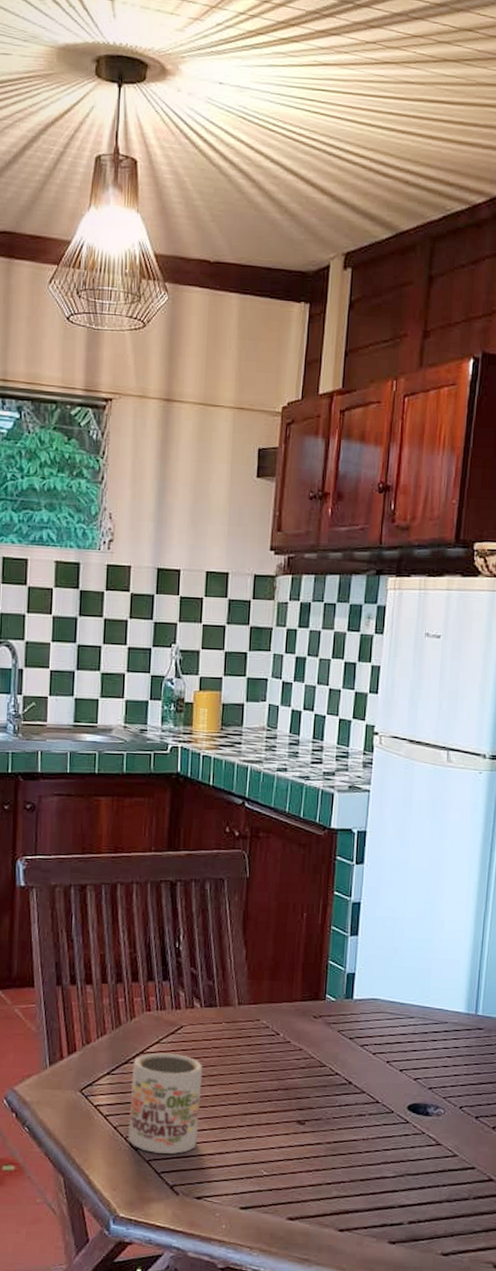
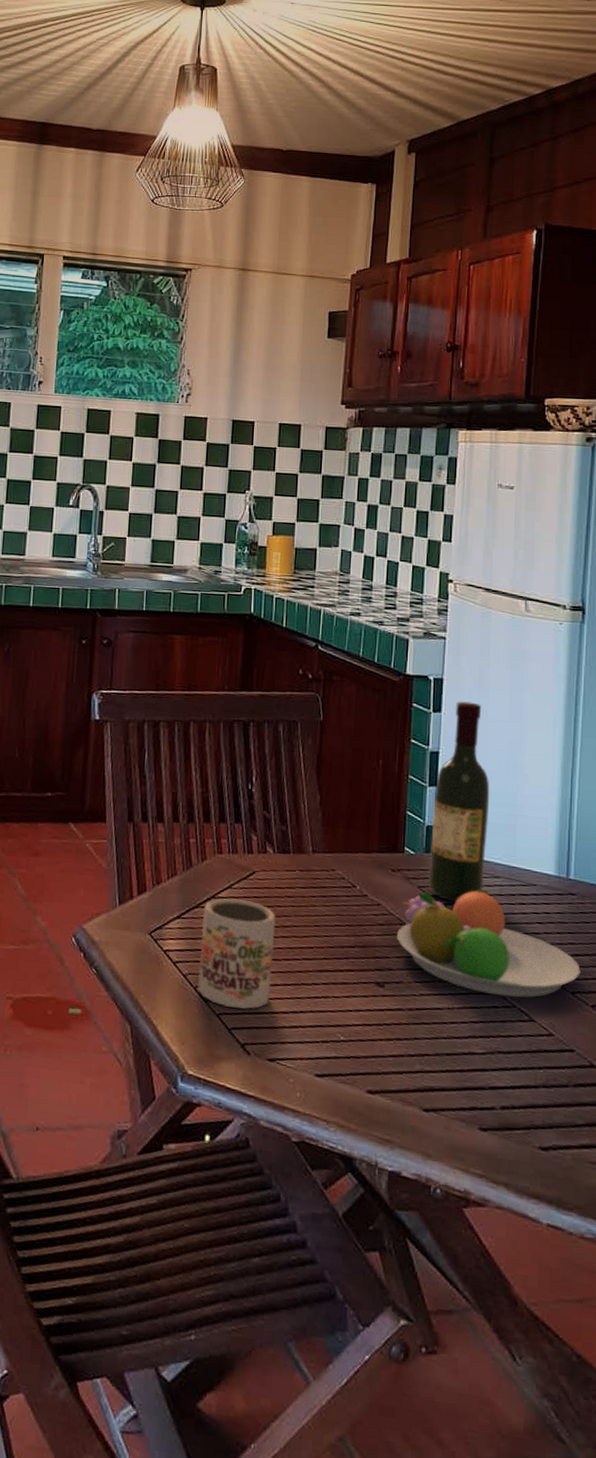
fruit bowl: none [316,1030,484,1126] -> present [396,889,581,998]
wine bottle: none [347,852,408,1042] -> present [428,701,490,902]

